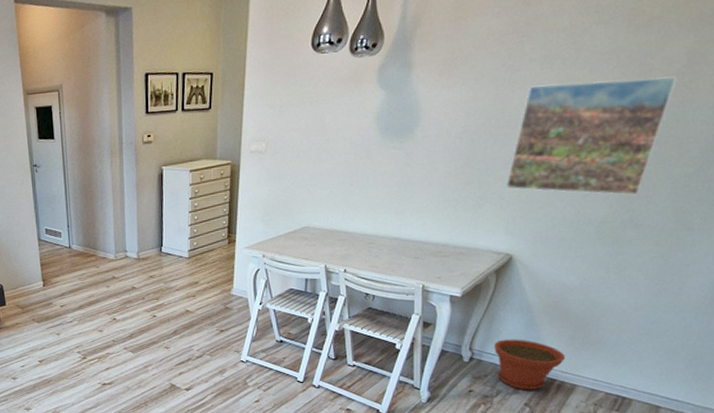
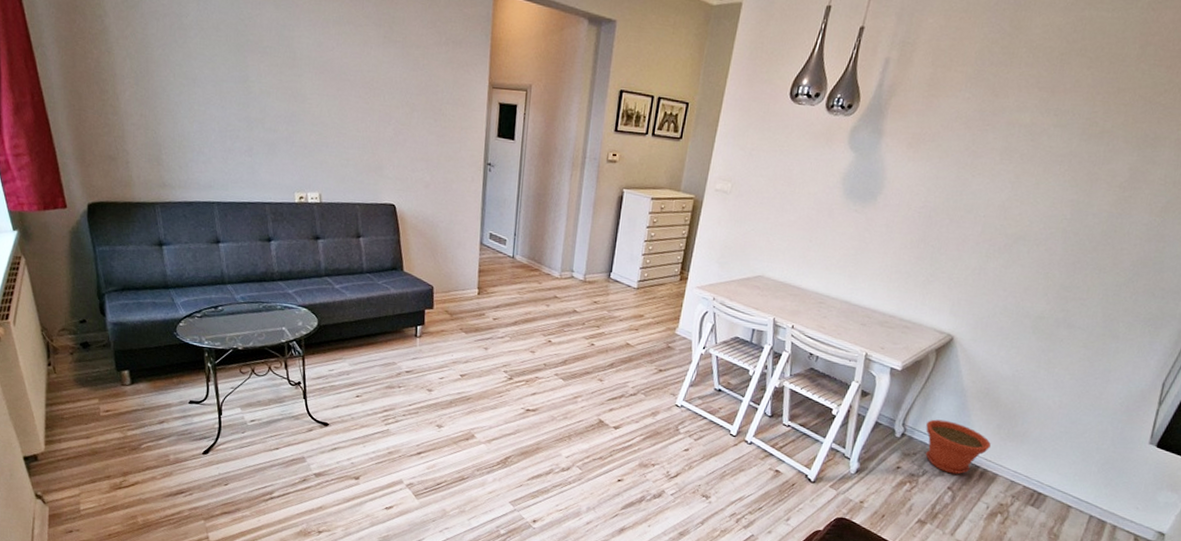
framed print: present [505,76,677,196] -> none [955,174,1119,296]

